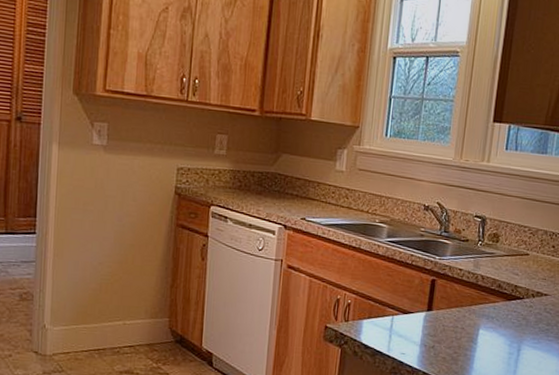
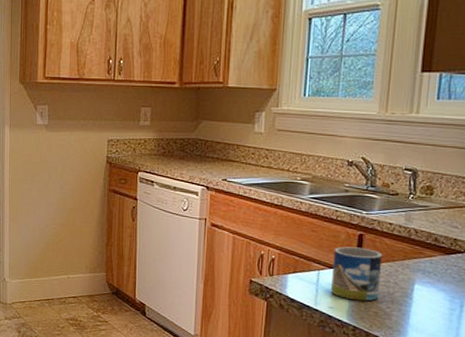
mug: none [404,291,453,347] -> present [331,246,383,301]

